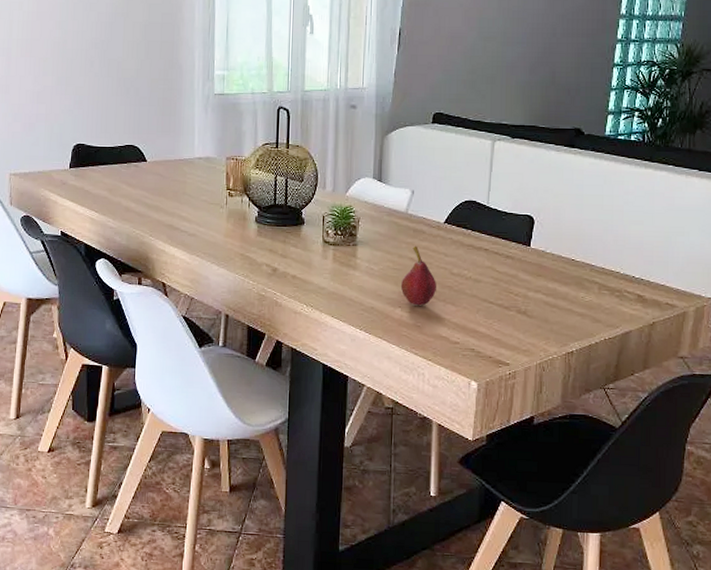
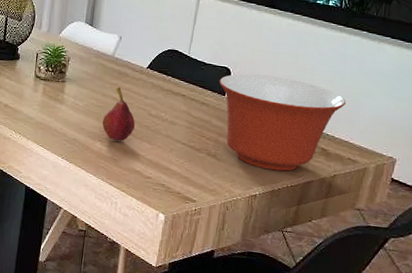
mixing bowl: none [522,220,659,323] -> present [219,74,347,171]

